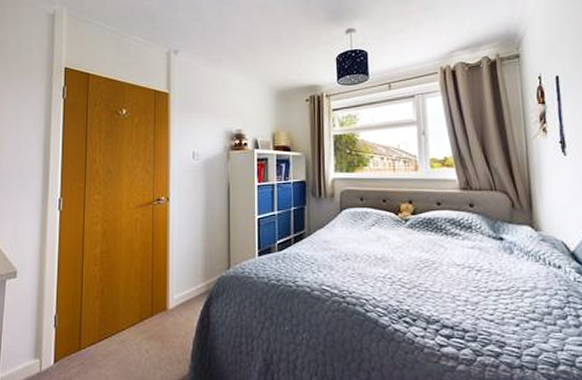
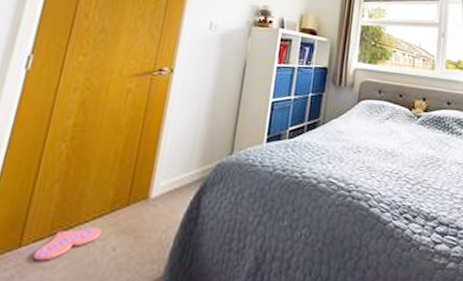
slippers: none [90,335,136,361] -> present [33,228,102,261]

